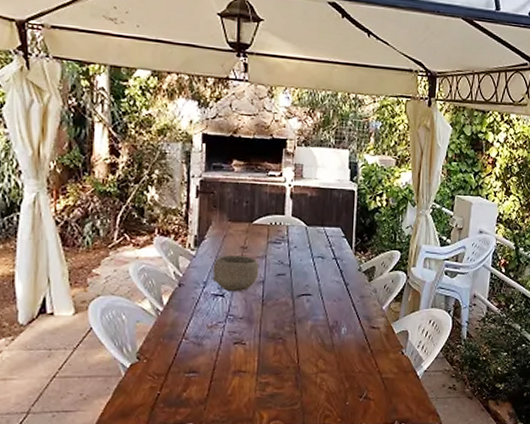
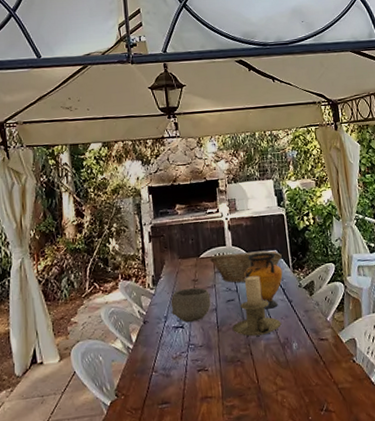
fruit basket: none [263,223,345,257] -> present [209,250,282,283]
candle holder: none [278,252,333,315] -> present [232,276,282,337]
vase: none [301,228,343,289] -> present [244,252,283,310]

